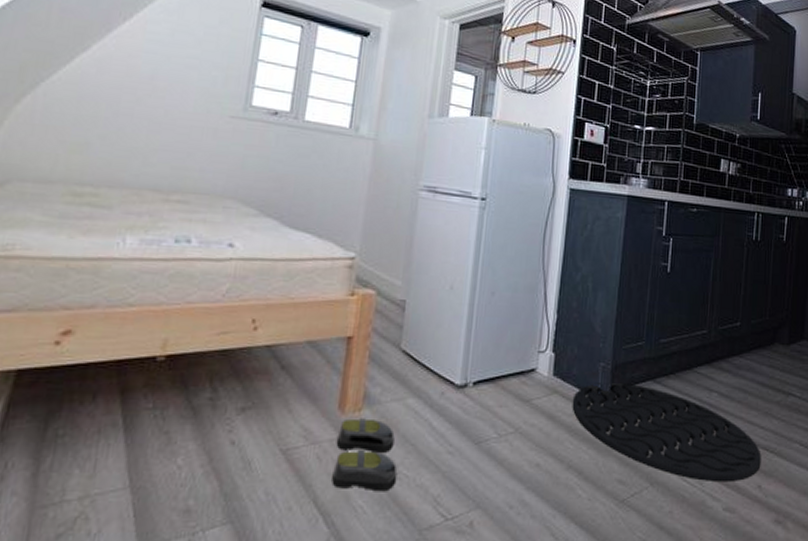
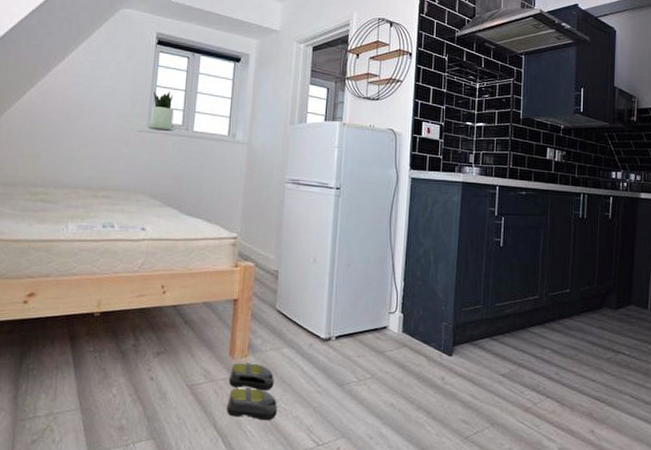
planter: none [243,67,281,121] -> present [147,91,174,132]
bath mat: present [572,383,761,481] -> none [419,339,593,426]

